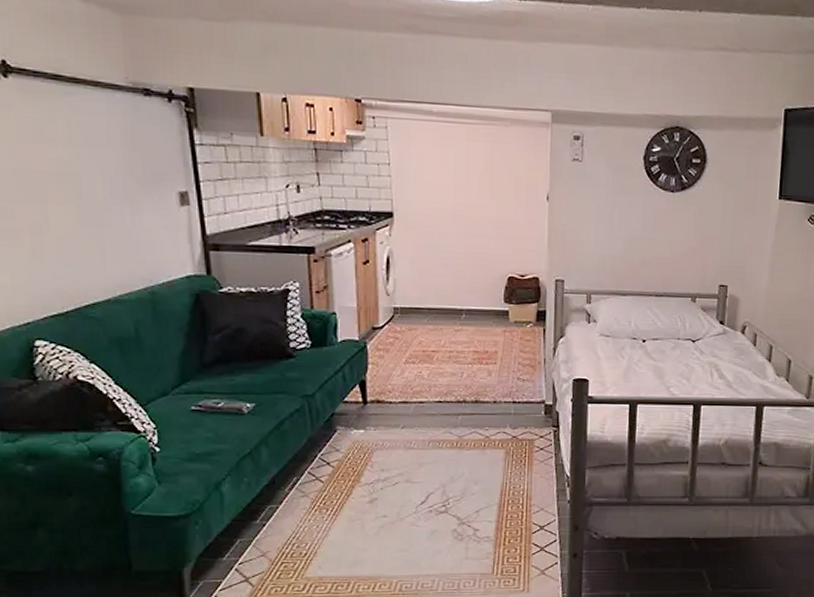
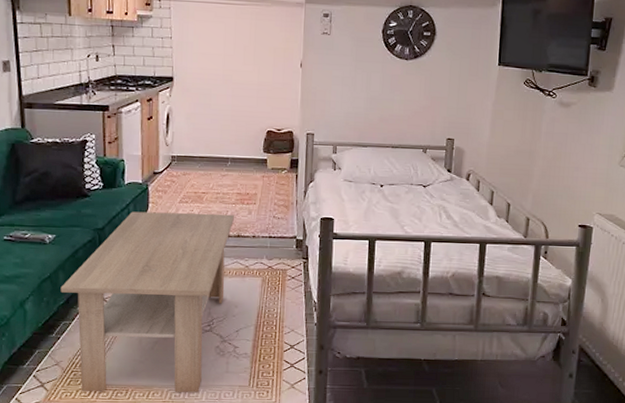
coffee table: none [264,374,472,586] -> present [60,211,235,393]

